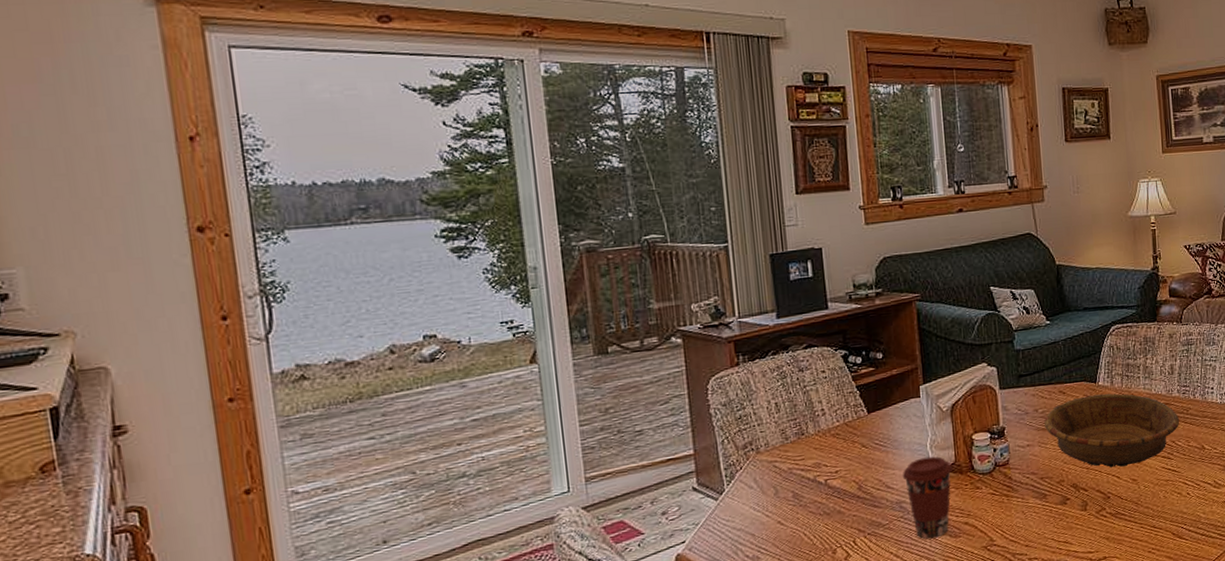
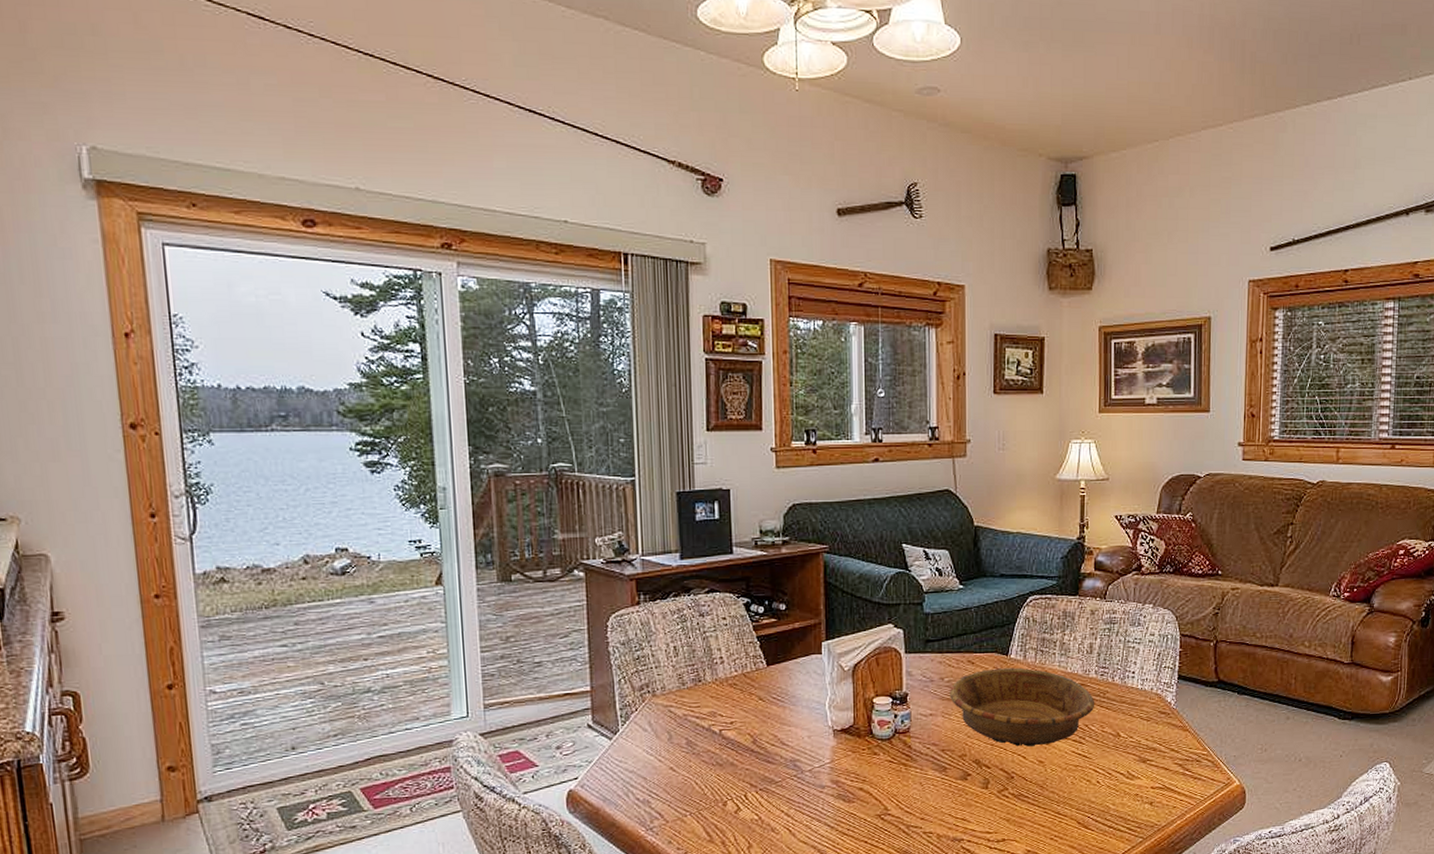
coffee cup: present [902,456,953,539] -> none [798,716,851,801]

